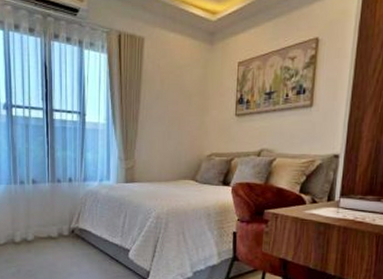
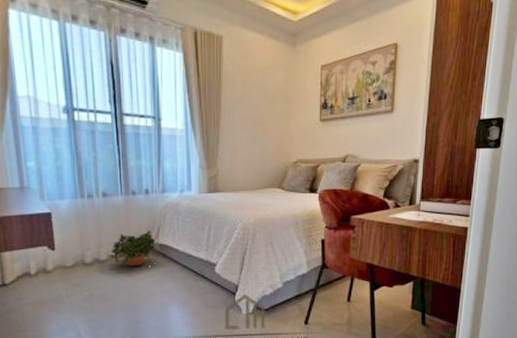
potted plant: none [35,215,76,248] -> present [109,230,156,267]

